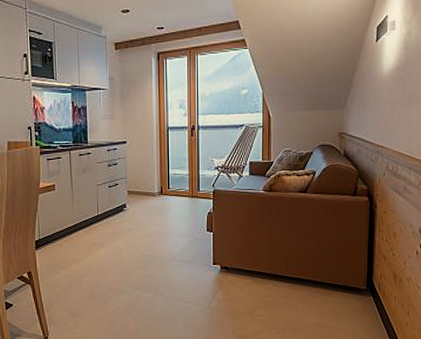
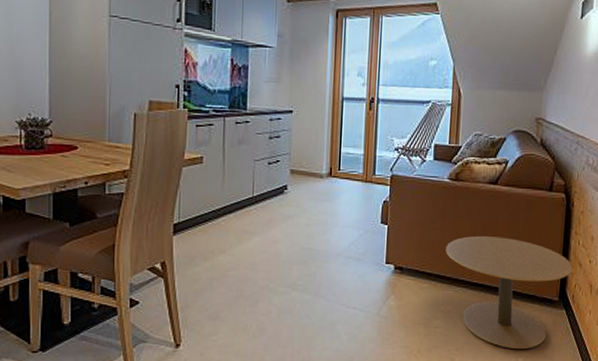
side table: none [264,237,378,331] -> present [446,236,573,348]

